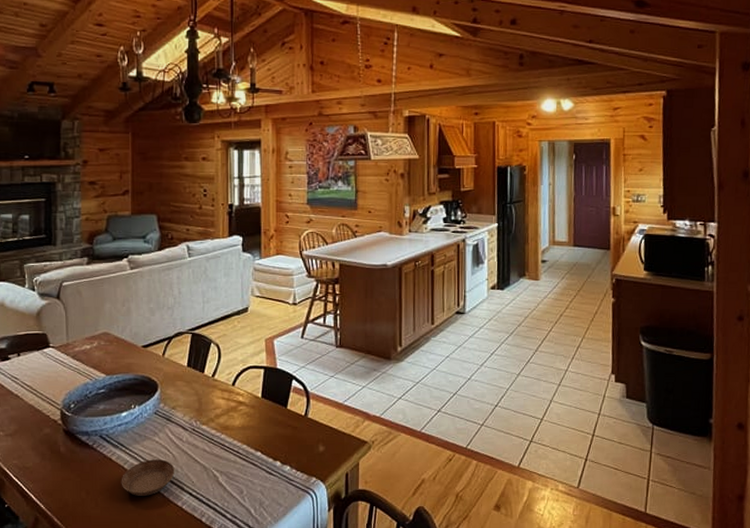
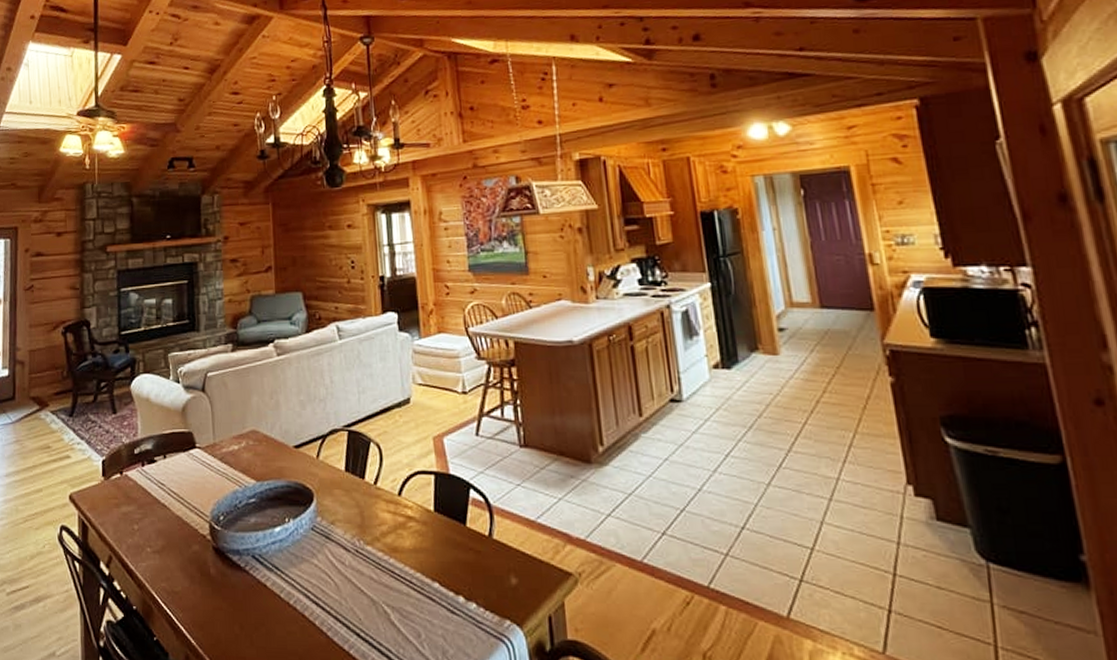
saucer: present [121,459,175,496] -> none [277,587,338,635]

